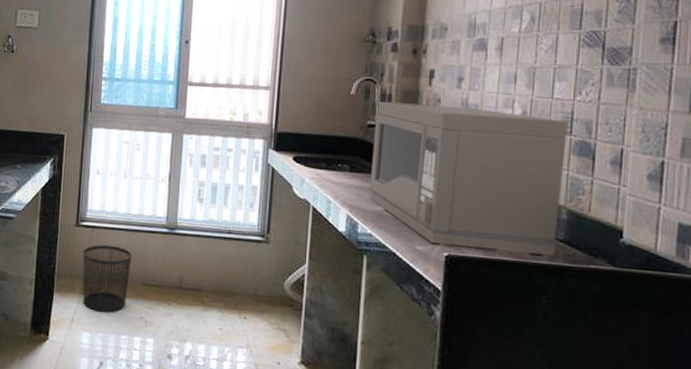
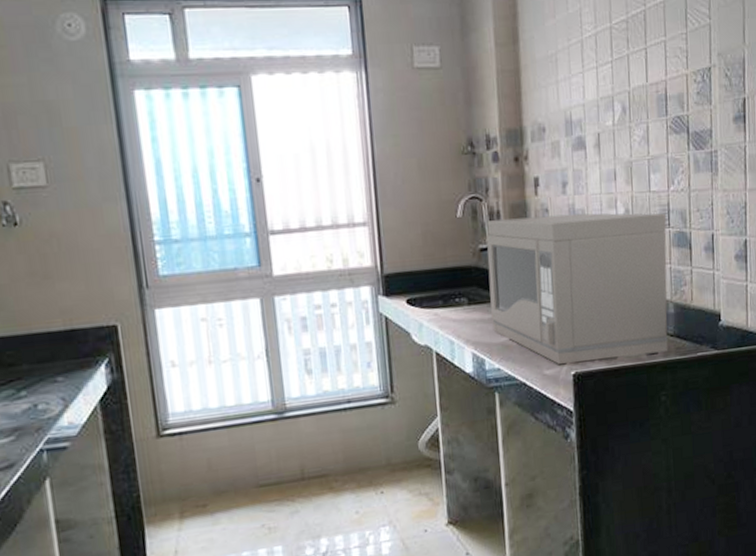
waste bin: present [82,245,132,313] -> none [173,449,240,534]

